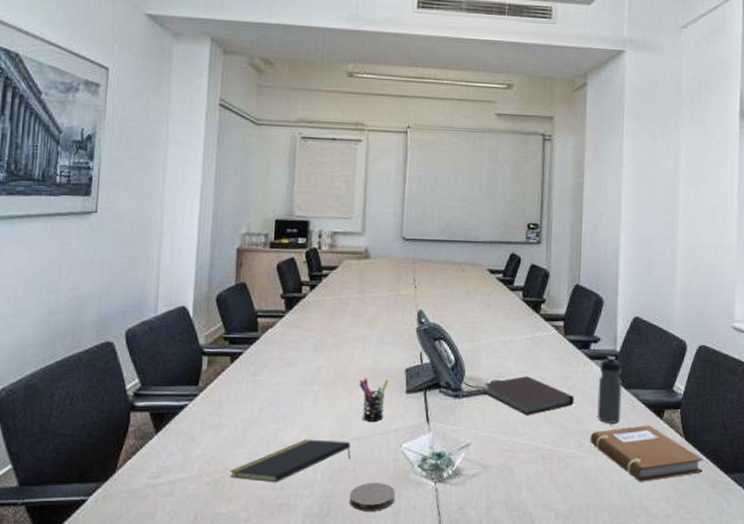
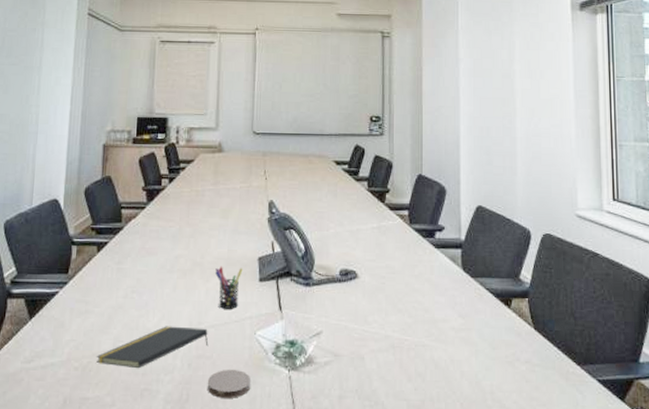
notebook: present [484,376,574,415] -> none [333,265,421,304]
notebook: present [590,425,703,482] -> none [439,314,554,373]
water bottle: present [597,356,622,423] -> none [445,245,468,312]

